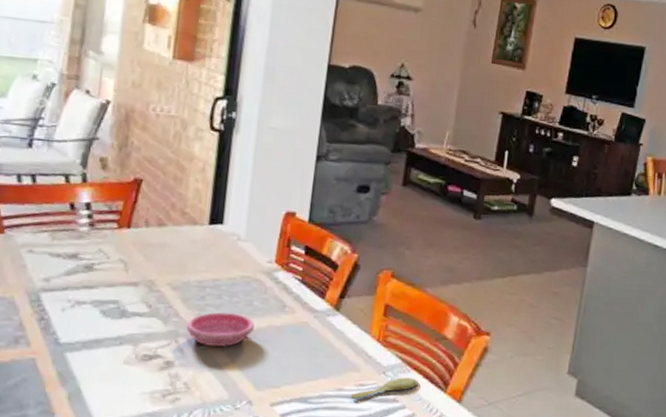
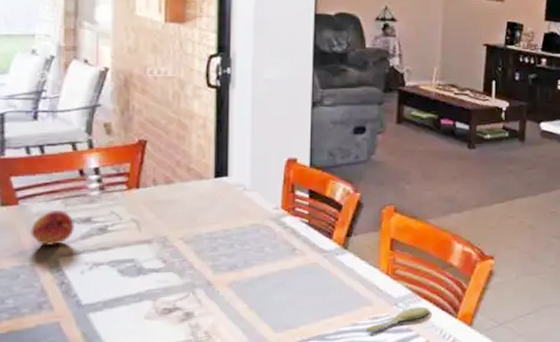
fruit: none [14,241,60,279] -> present [30,209,74,245]
saucer: present [186,312,254,347] -> none [201,261,267,295]

